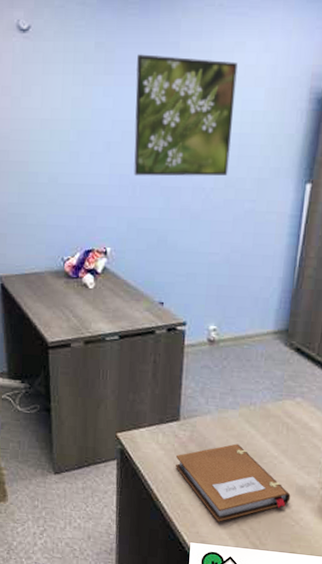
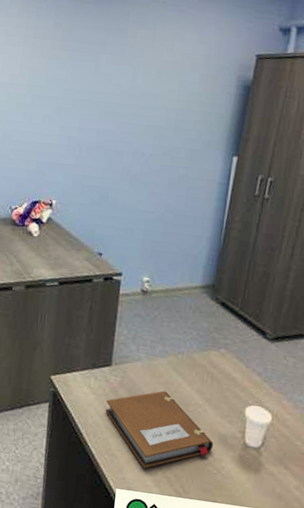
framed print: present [134,54,238,176] -> none [81,36,177,144]

